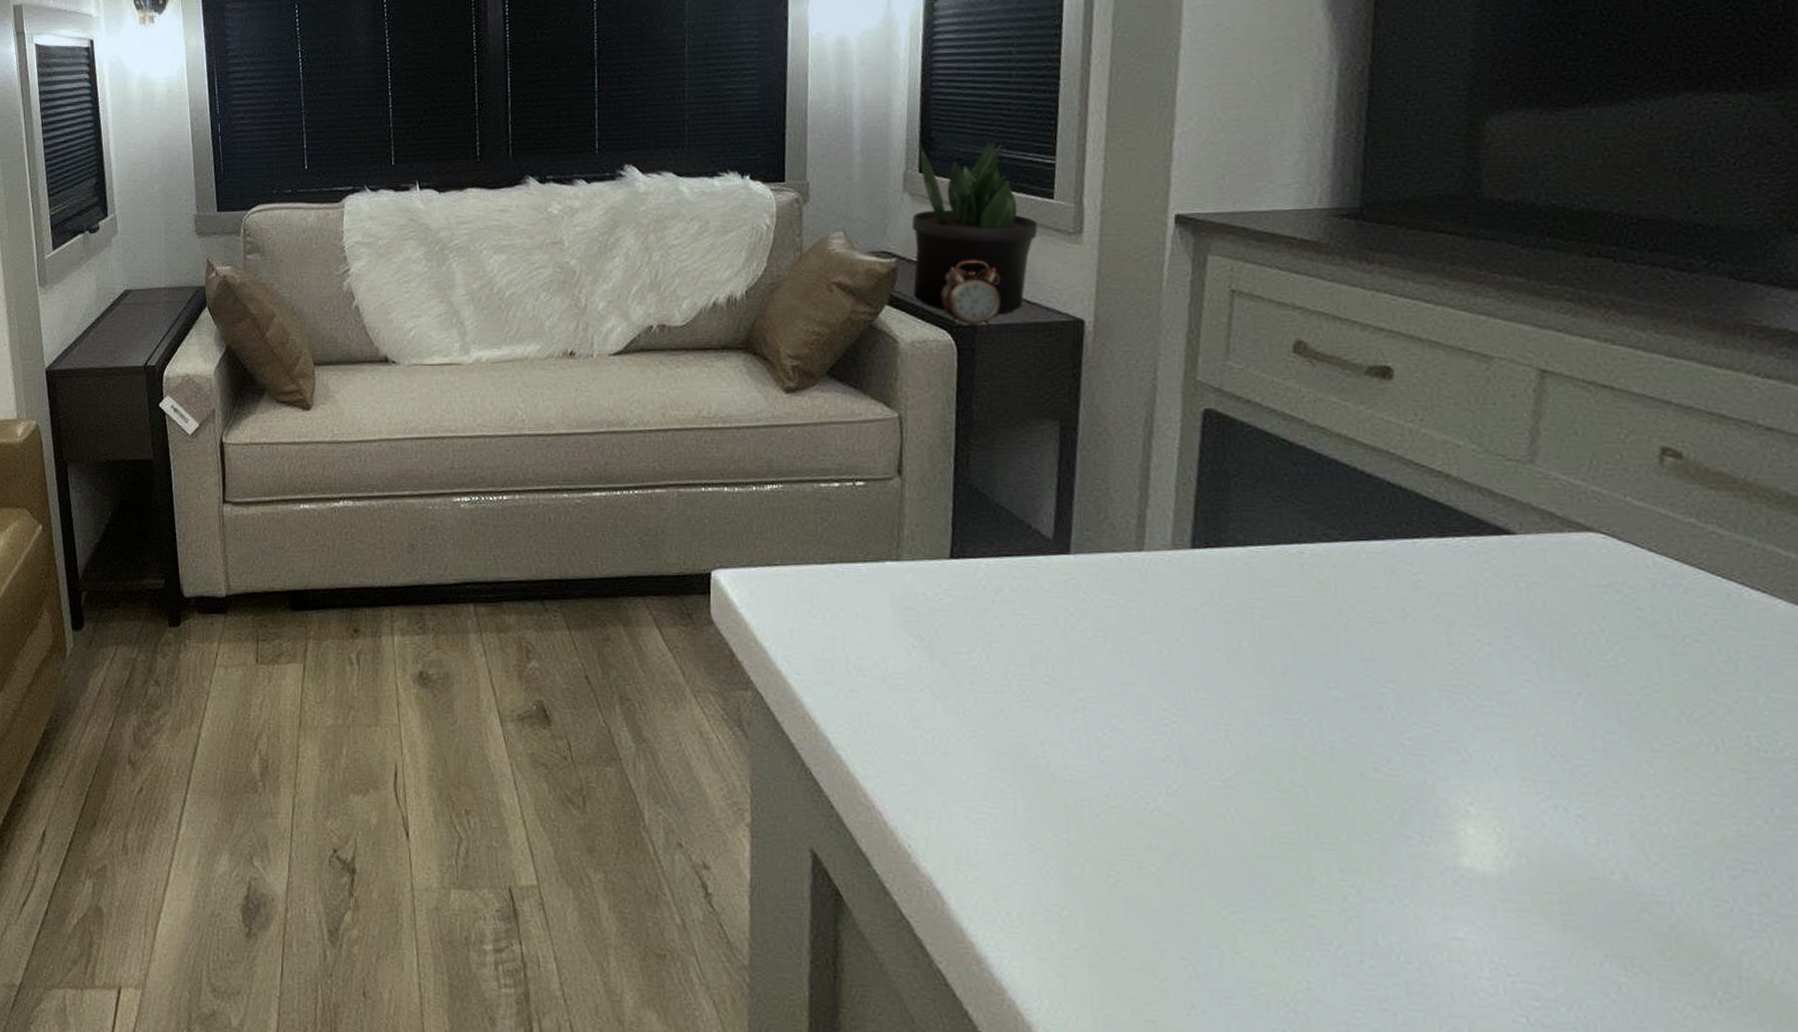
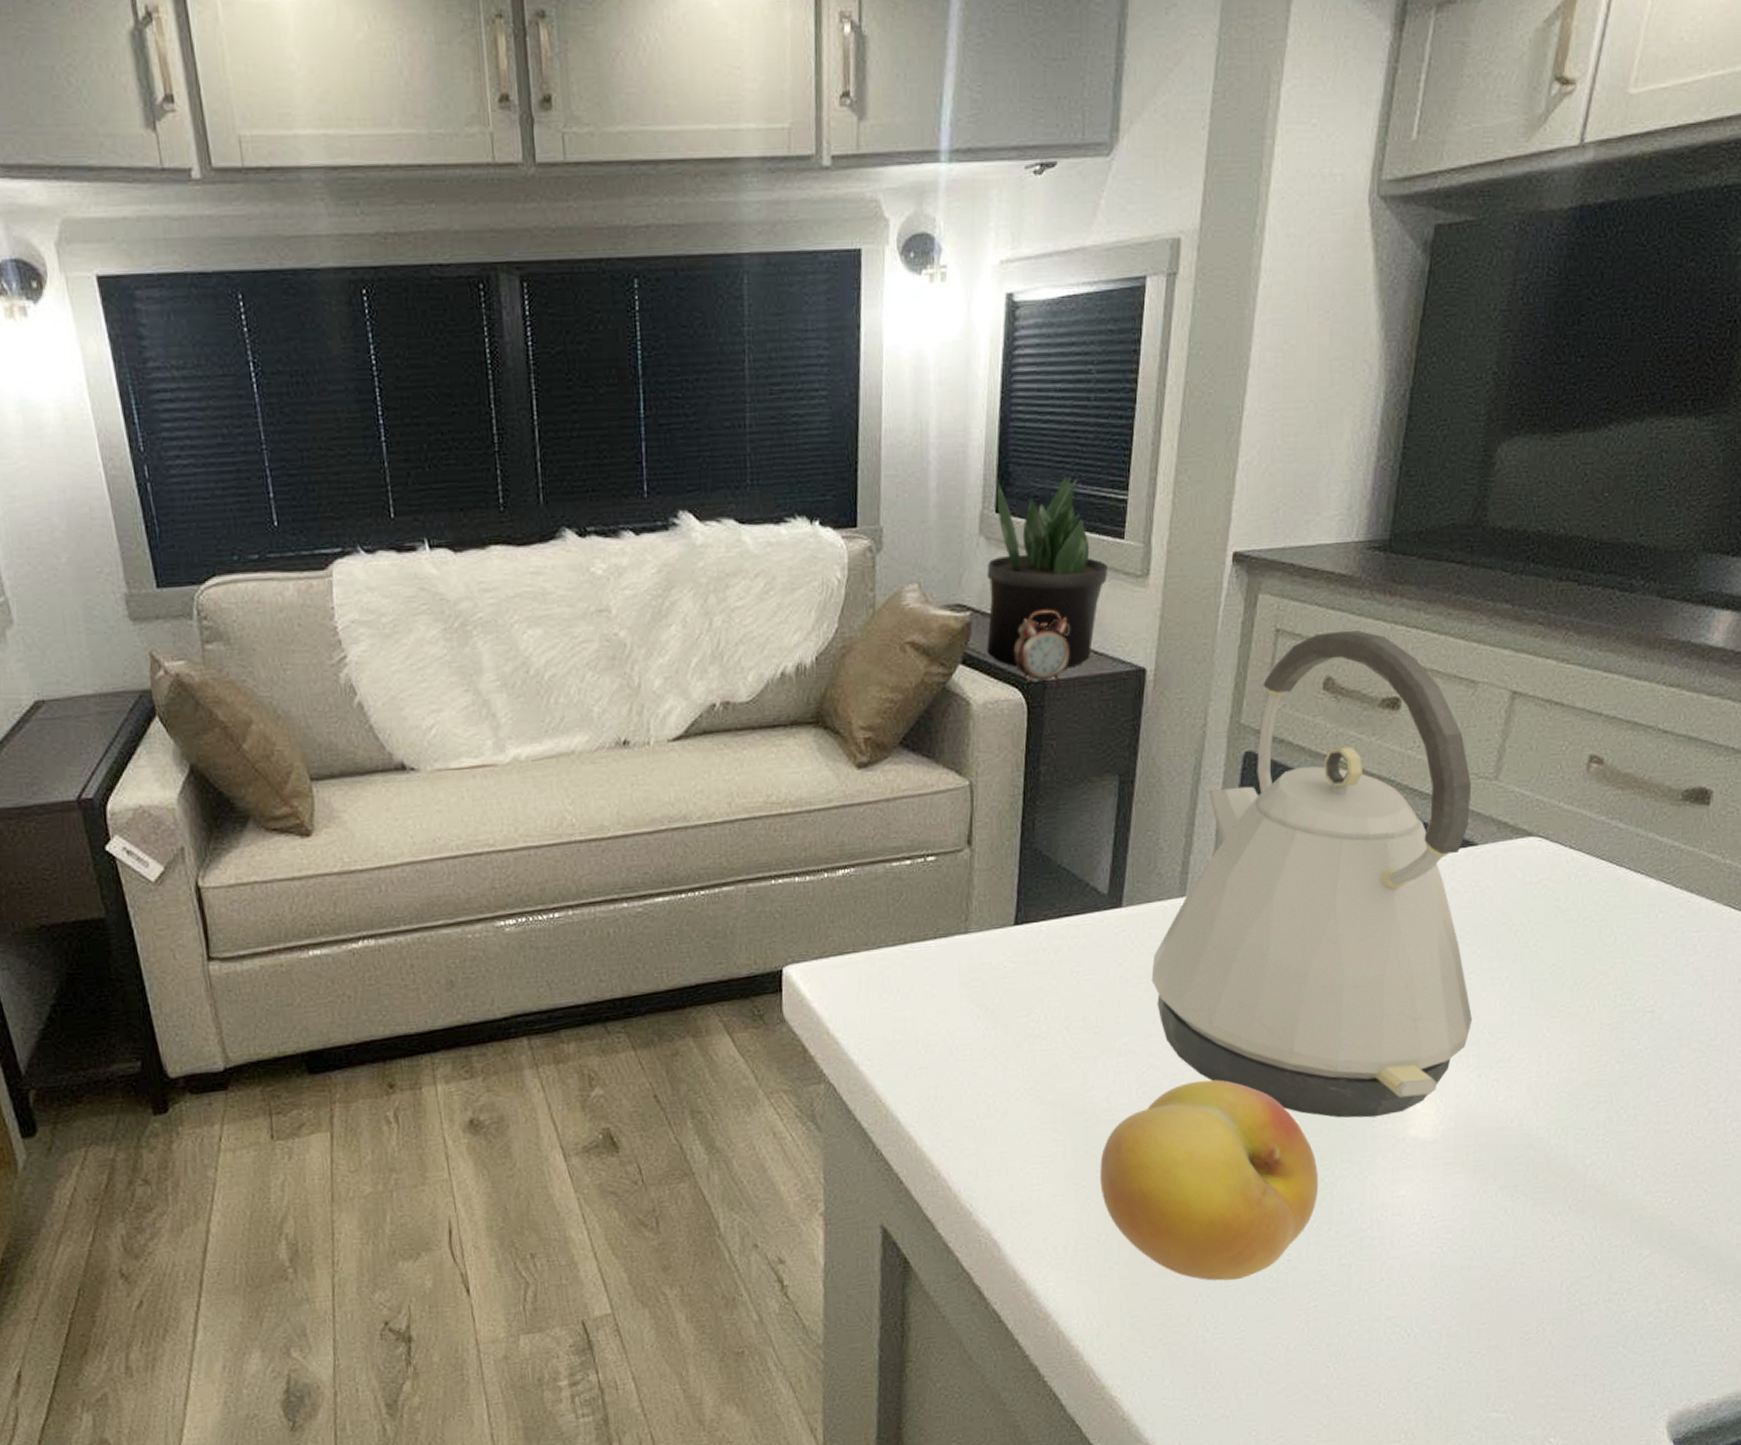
fruit: none [1058,753,1342,999] -> present [1100,1079,1319,1281]
kettle: none [1108,295,1535,835] -> present [1151,629,1472,1118]

